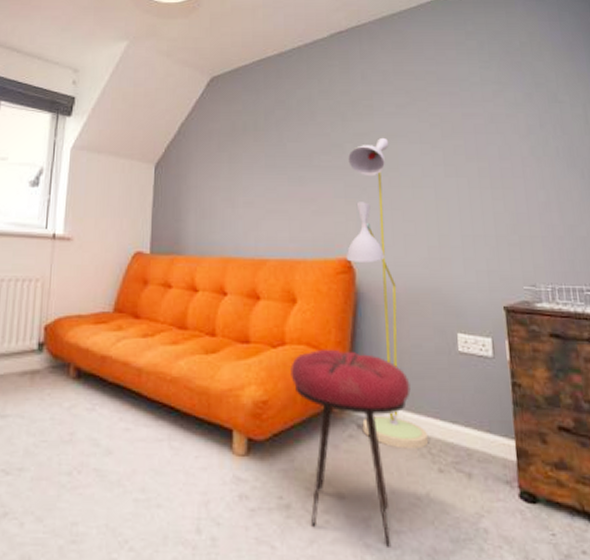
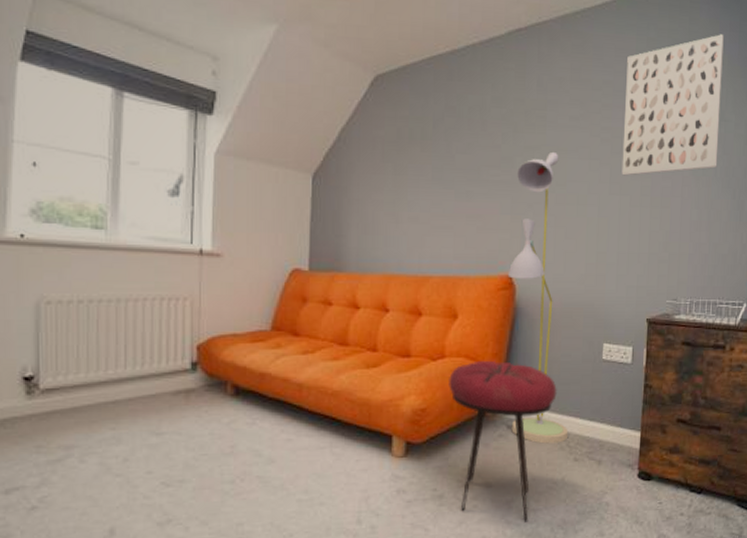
wall art: none [448,24,559,158] -> present [621,34,724,176]

